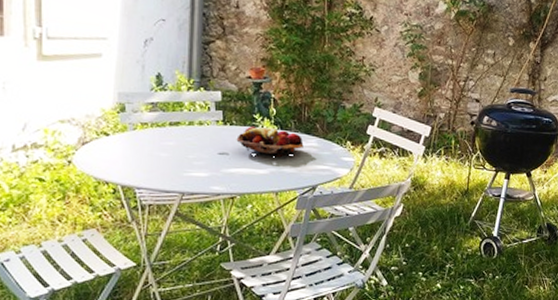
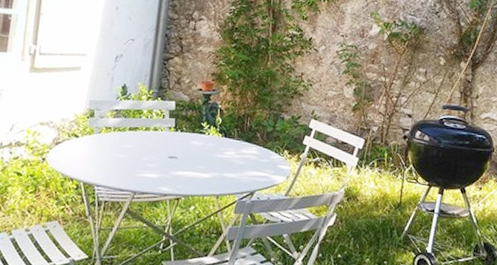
fruit basket: present [236,125,304,157] -> none [185,133,245,163]

